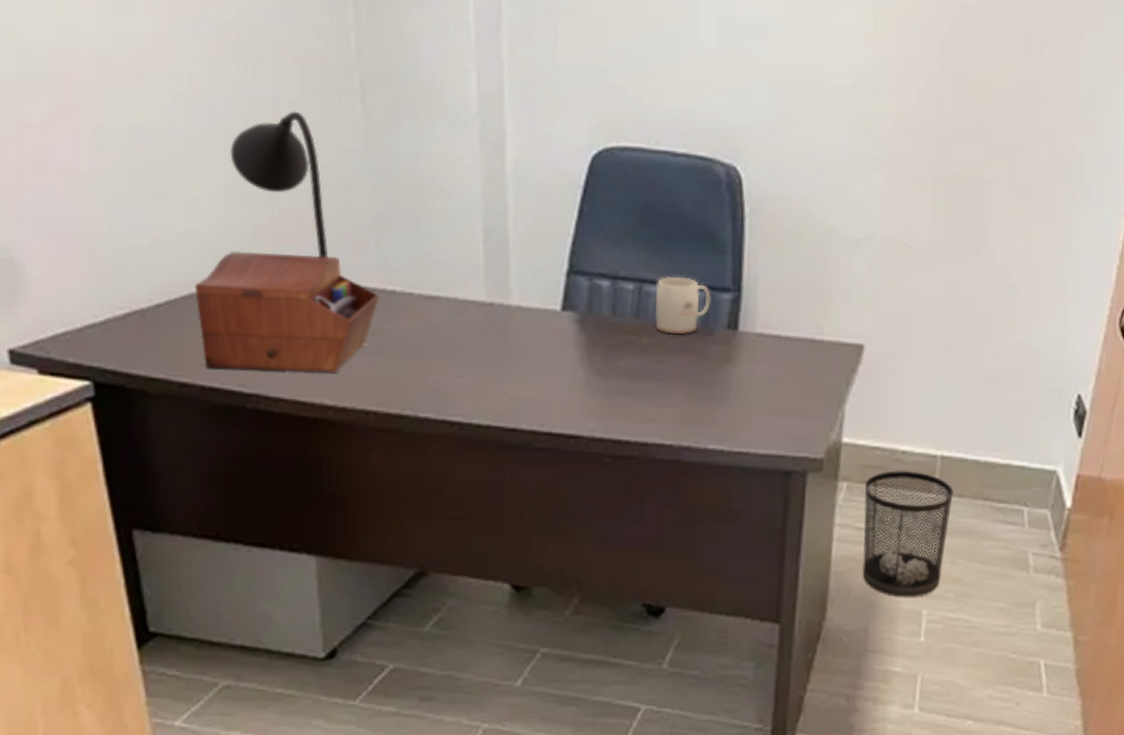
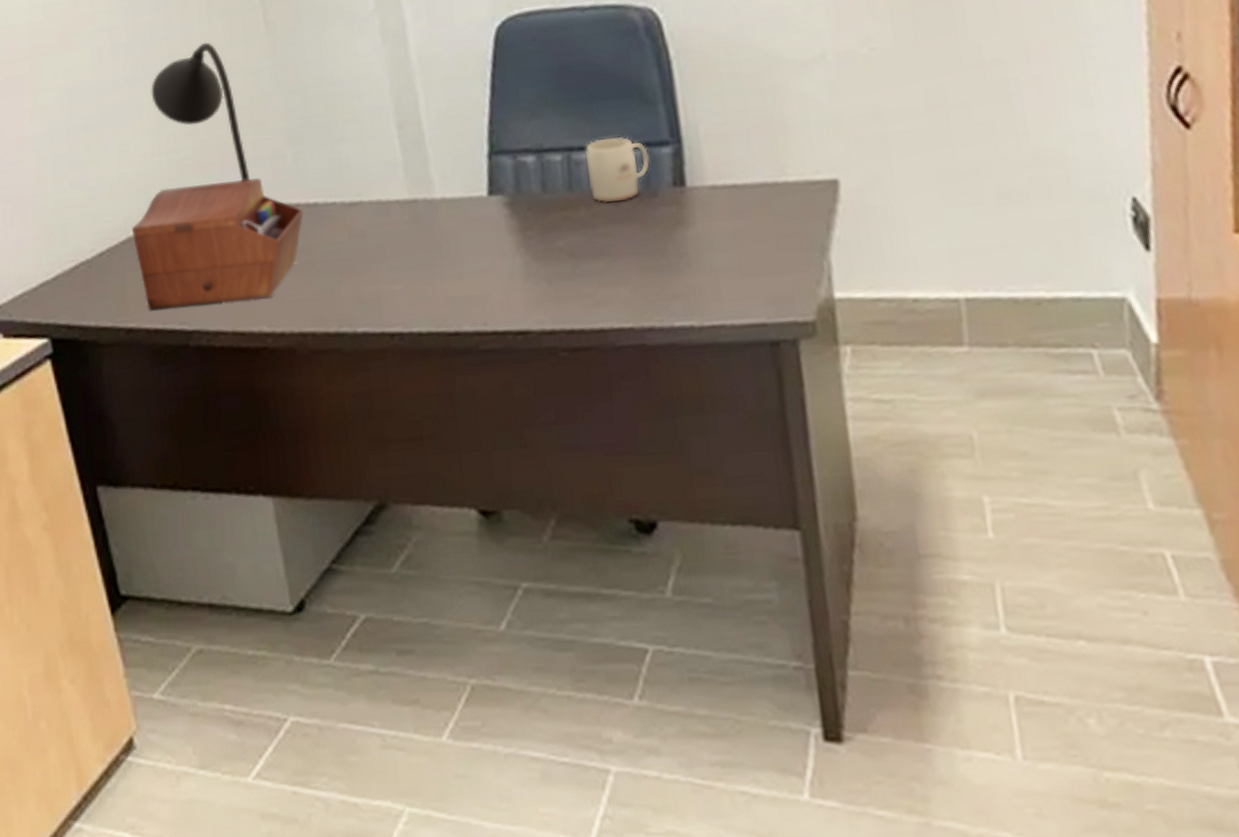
waste bin: present [862,470,954,597] -> none [873,321,999,482]

